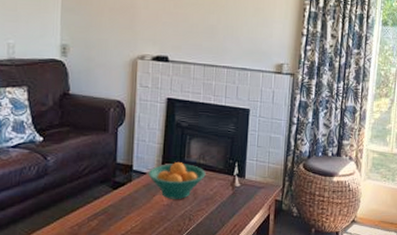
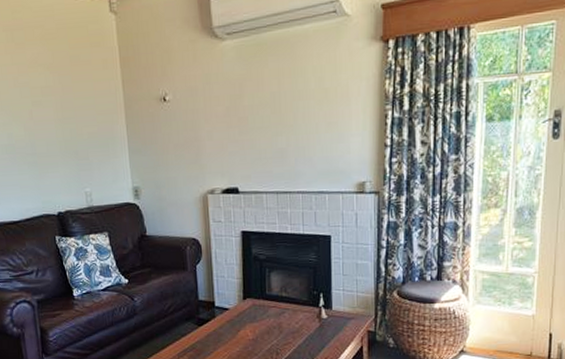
fruit bowl: present [148,162,206,199] -> none [230,296,290,334]

